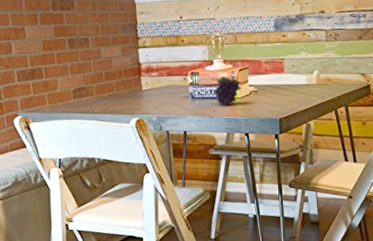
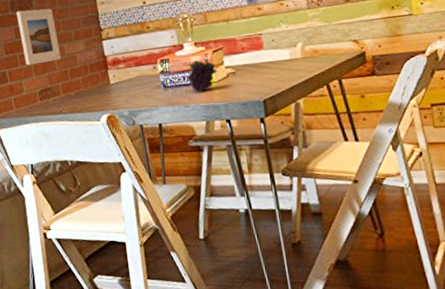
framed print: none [57,10,98,64] -> present [16,8,62,66]

